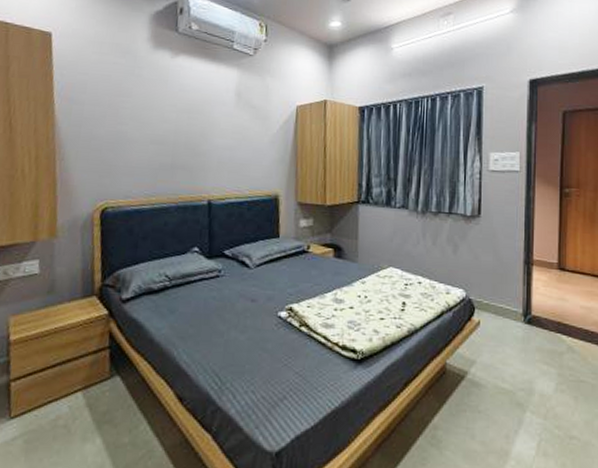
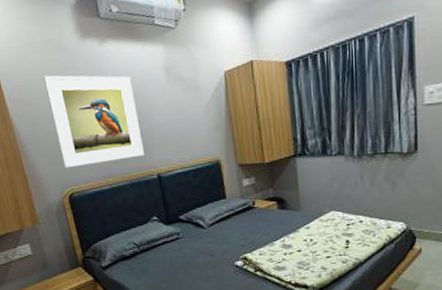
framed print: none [102,77,199,179] -> present [43,75,145,168]

